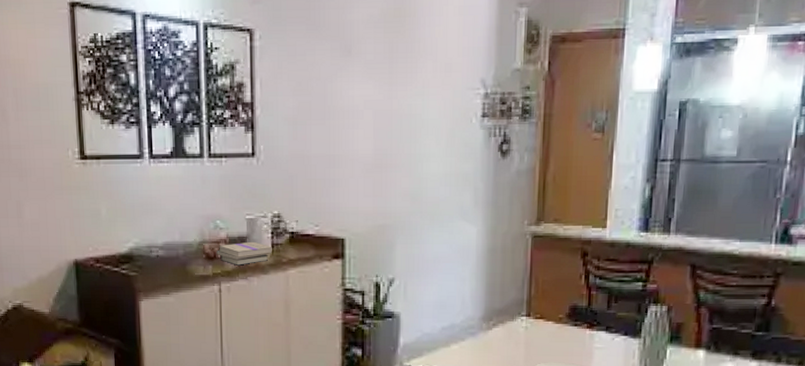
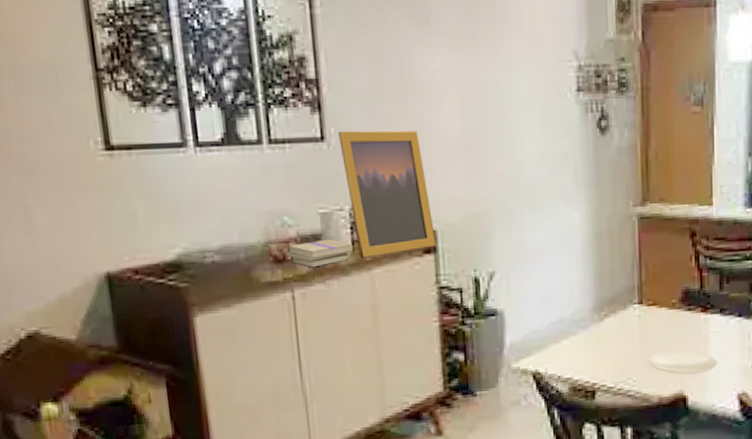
picture frame: none [266,148,345,260] -> present [337,130,437,258]

